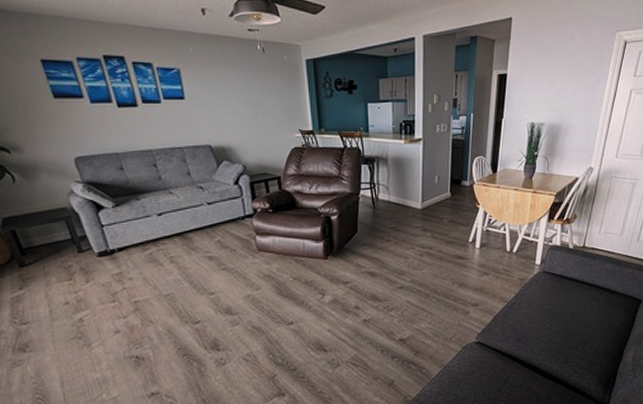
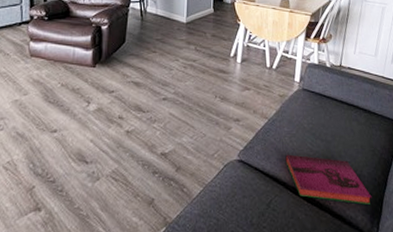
hardback book: none [523,334,607,377] -> present [285,154,372,205]

